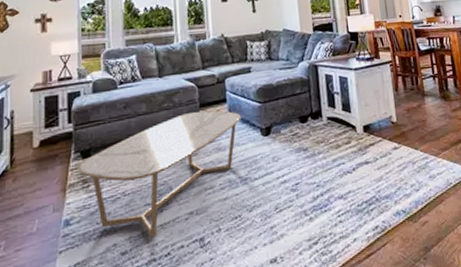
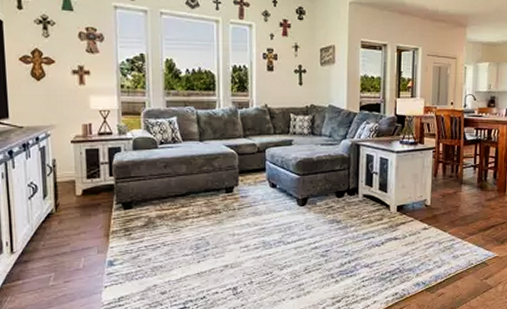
coffee table: present [78,110,242,238] -> none [120,178,280,283]

